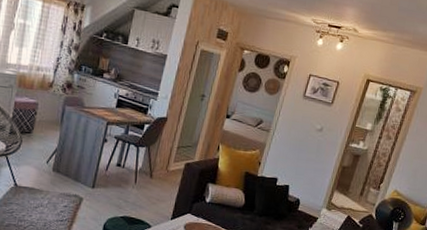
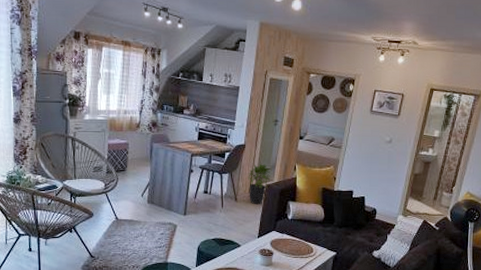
potted plant: none [165,139,193,184] -> present [248,163,272,205]

